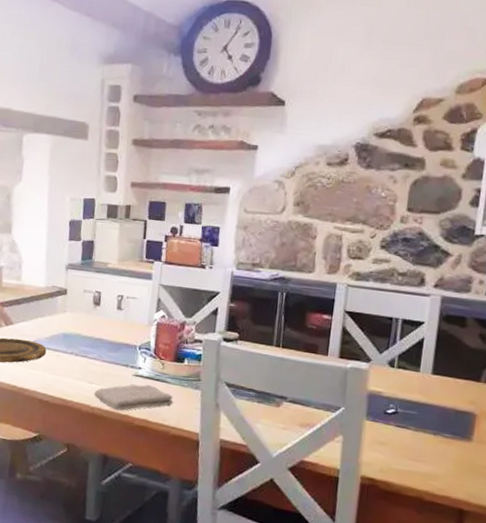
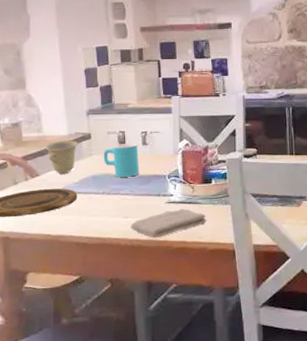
cup: none [21,291,54,327] -> present [45,140,78,174]
cup: none [76,304,112,341] -> present [103,143,139,178]

